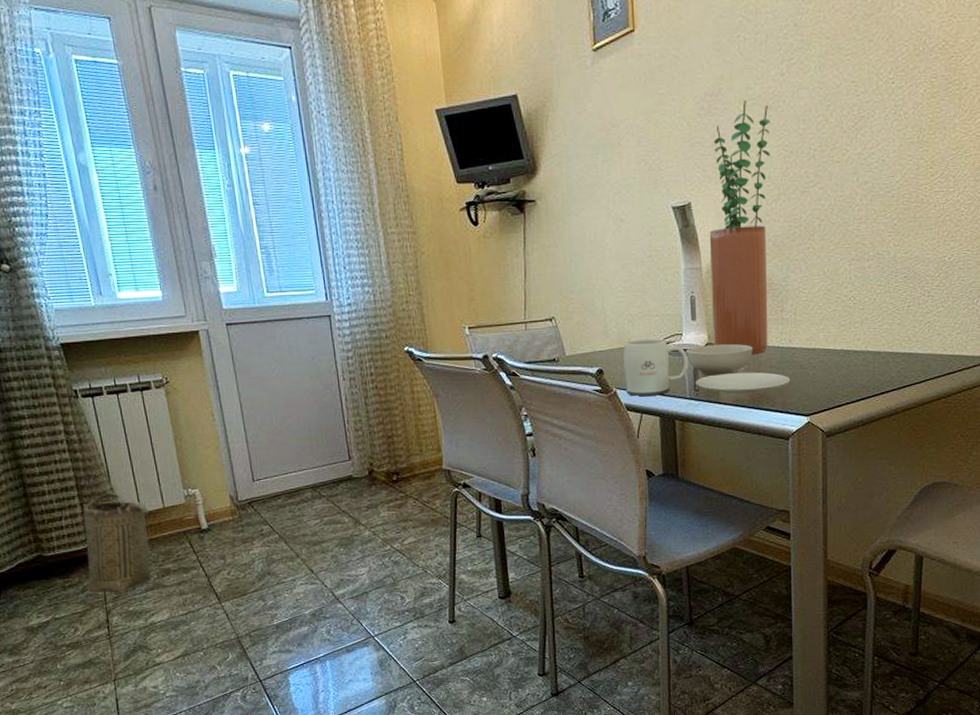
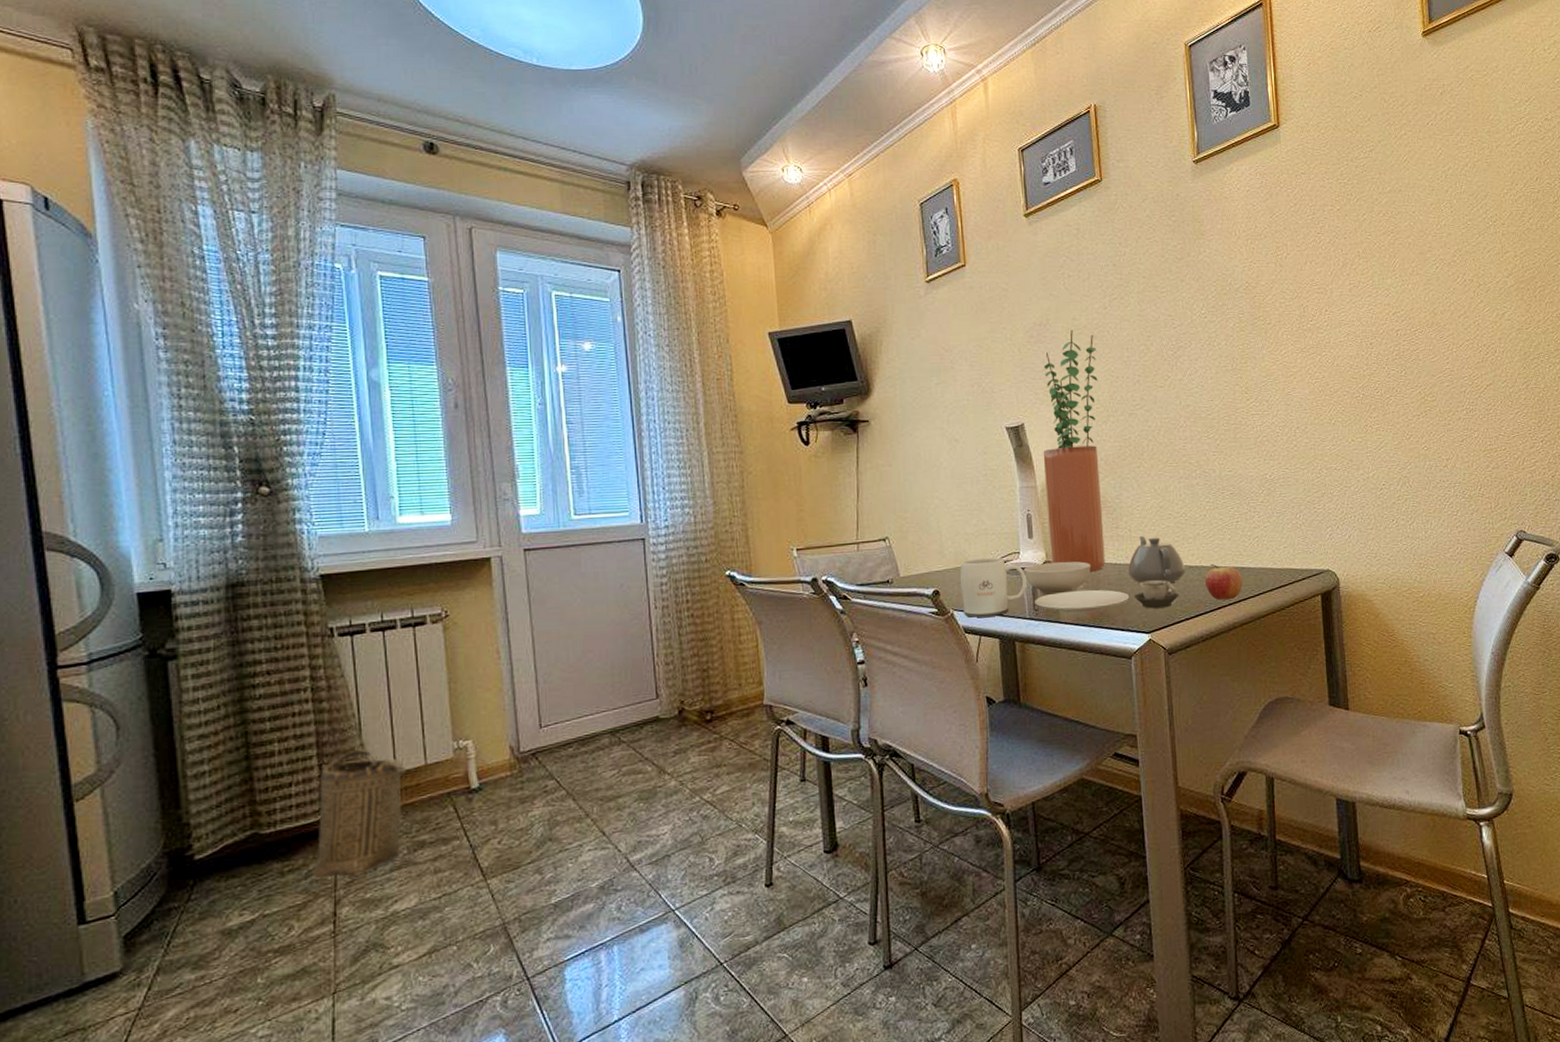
teapot: none [791,320,850,368] -> present [1128,536,1185,584]
cup: none [795,364,842,392] -> present [1133,580,1179,609]
fruit: none [869,349,910,386] -> present [1204,564,1243,601]

